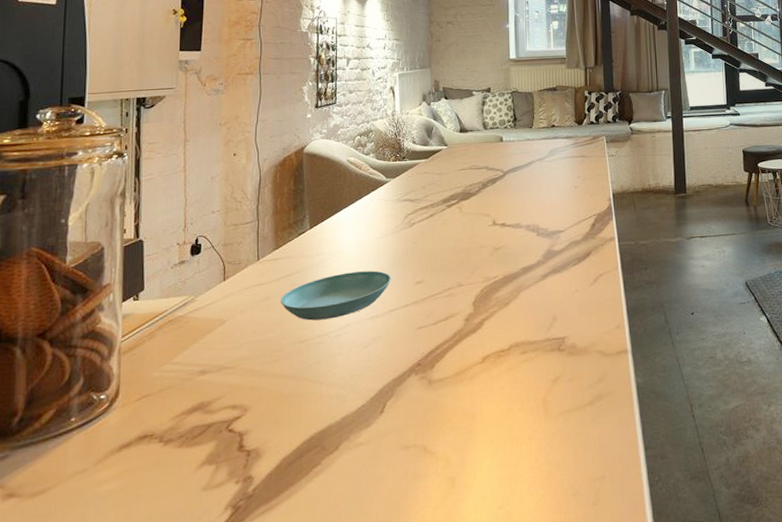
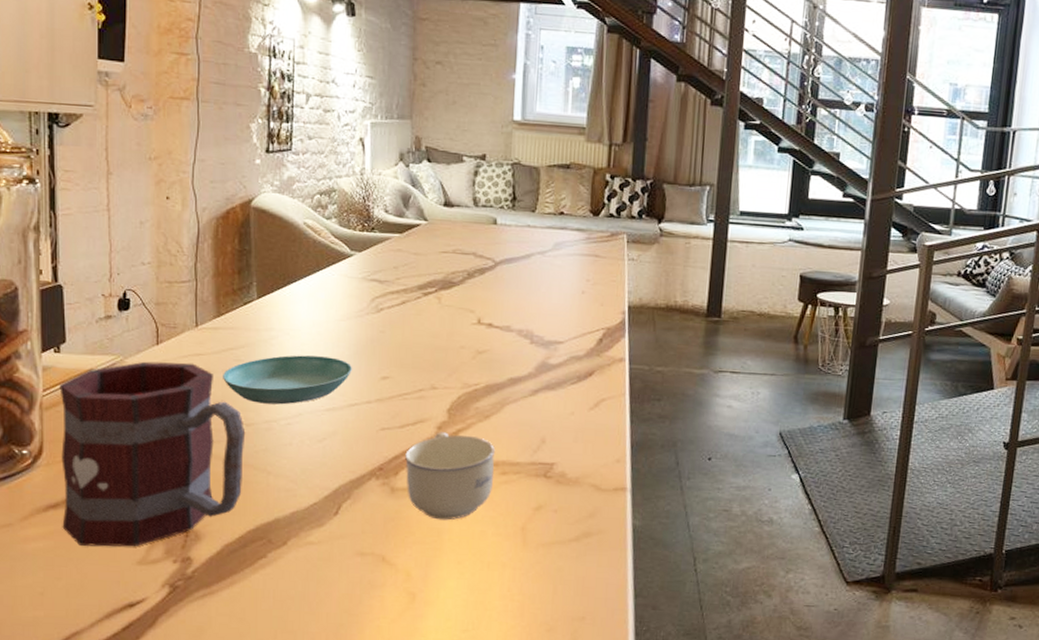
mug: none [134,293,301,480] -> present [59,361,246,547]
cup: none [439,322,516,404] -> present [405,432,496,521]

